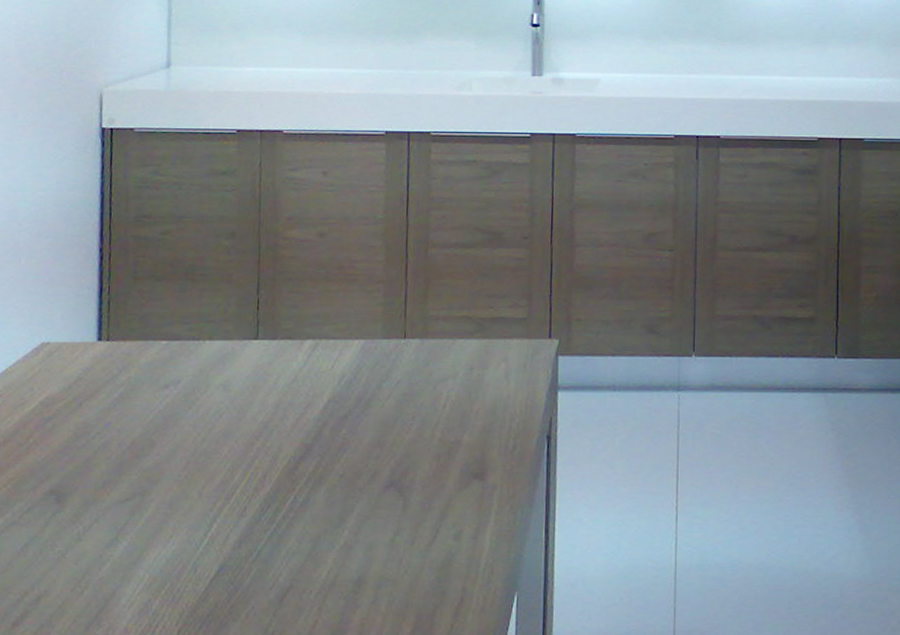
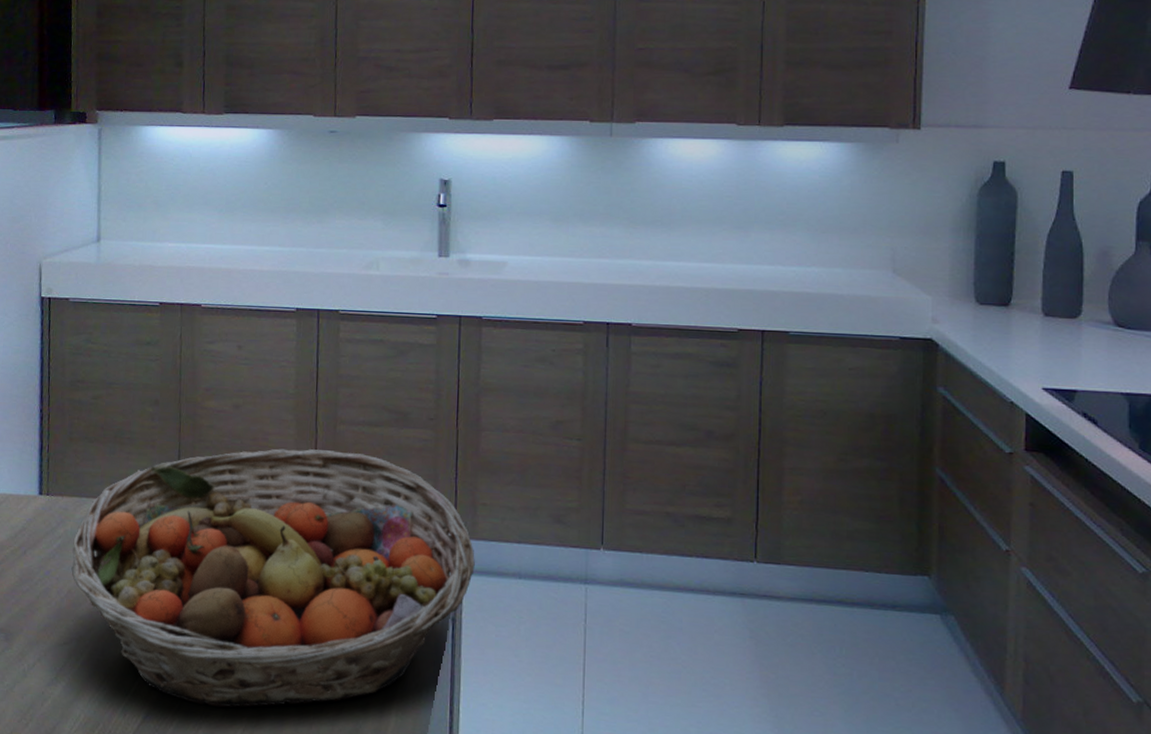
fruit basket: none [135,275,570,551] -> present [71,448,475,708]

